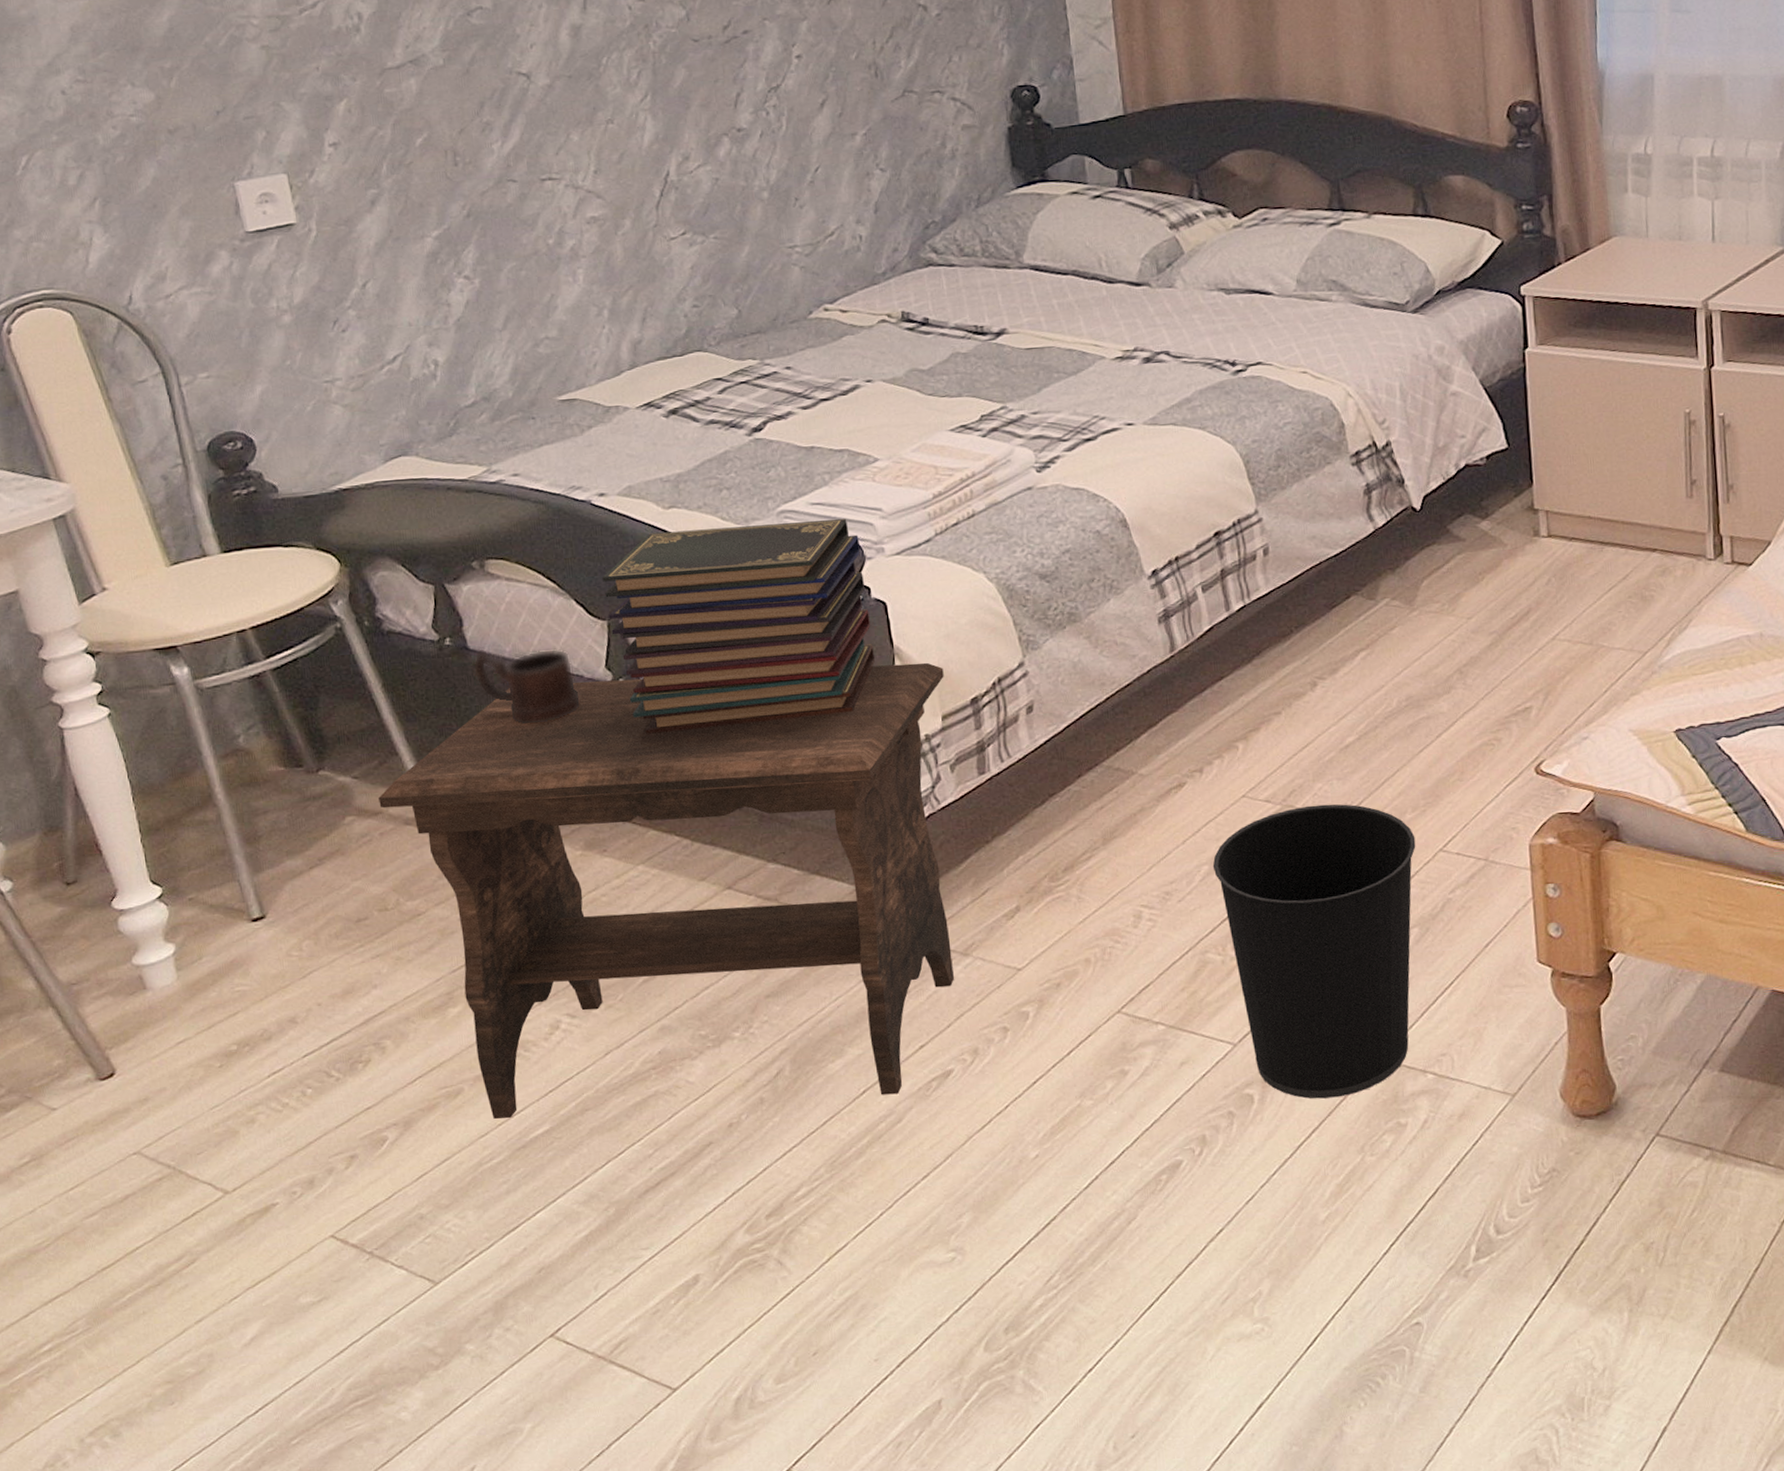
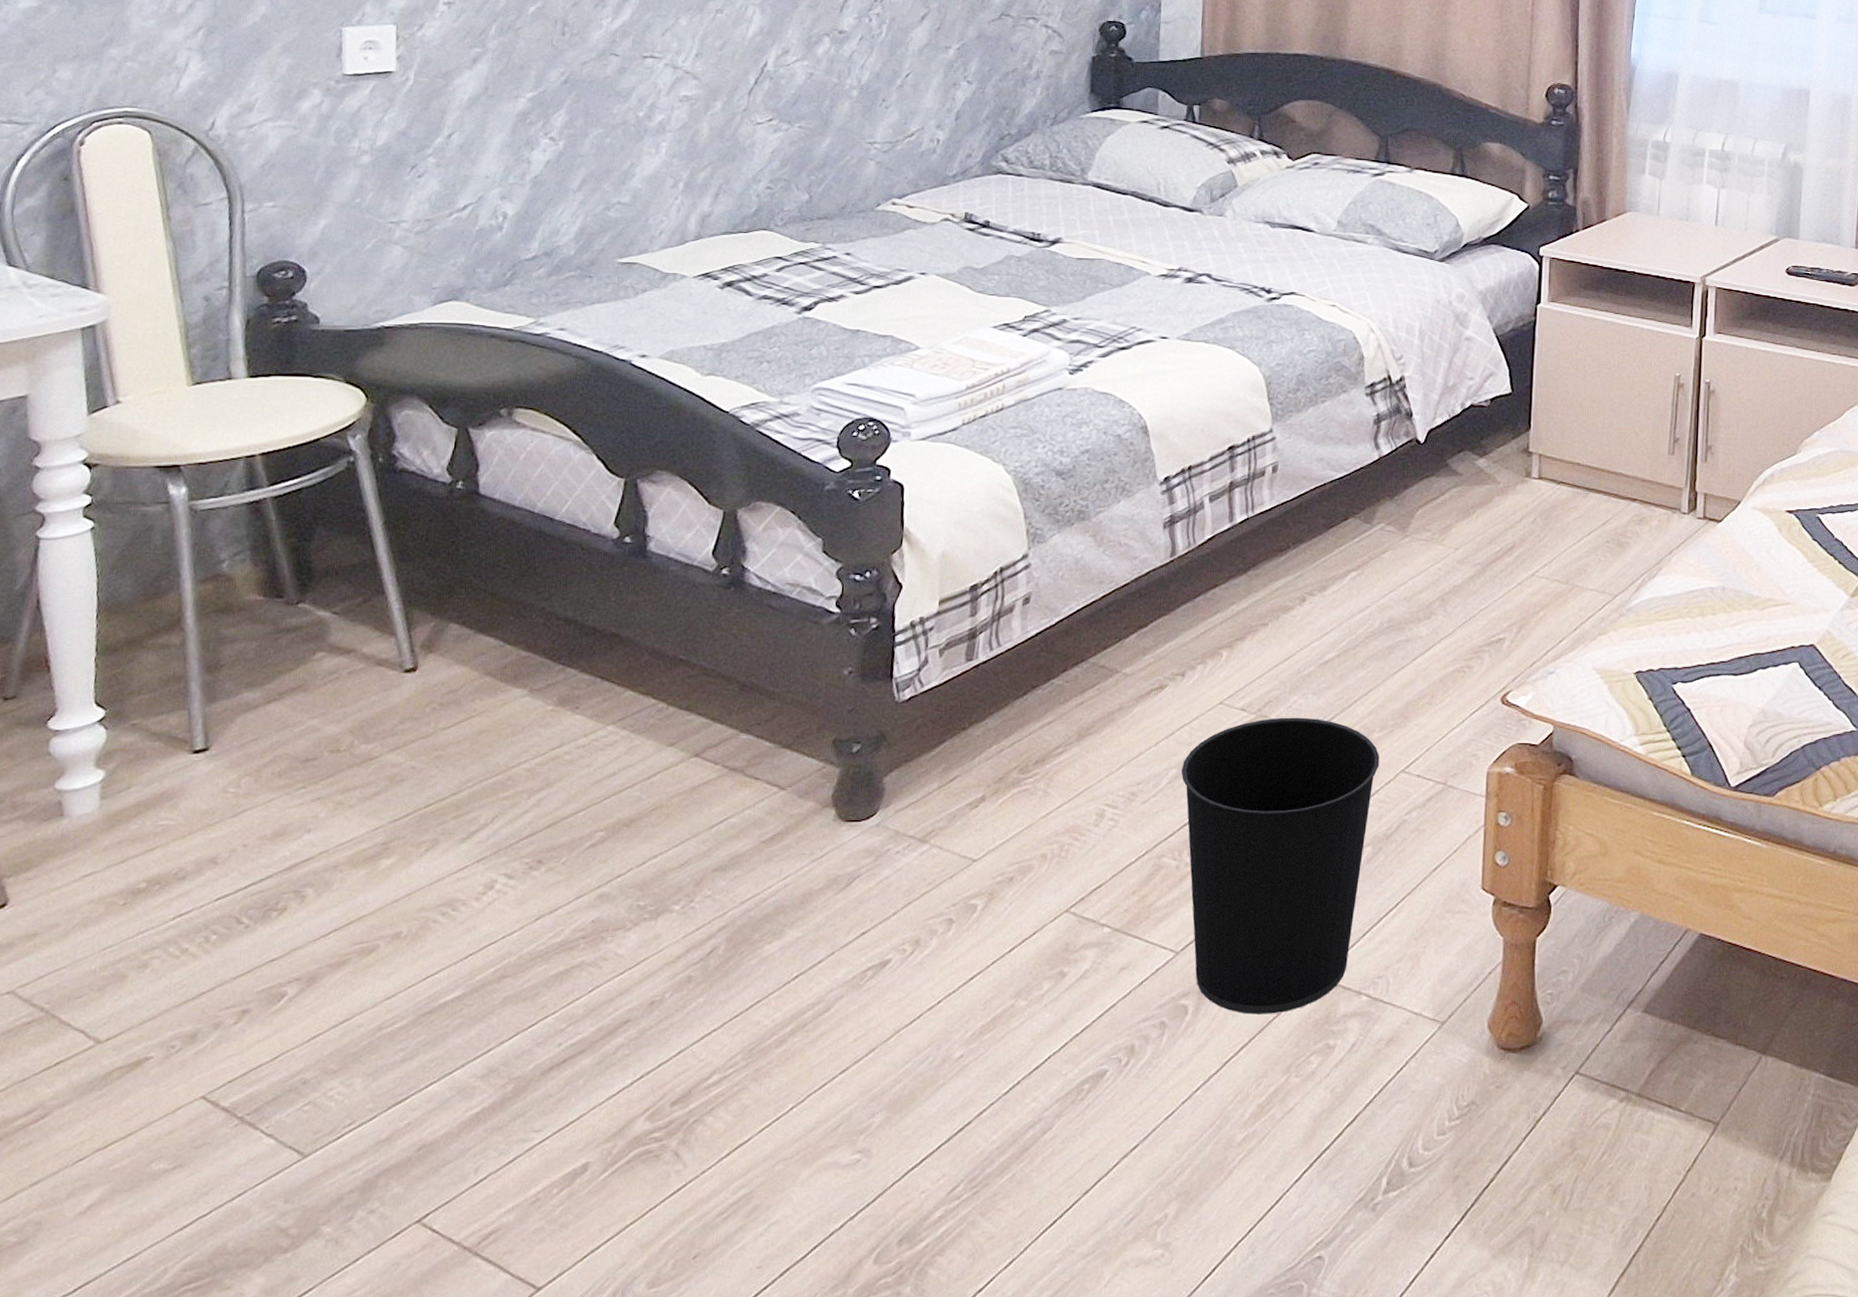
footstool: present [379,662,954,1119] -> none [354,535,949,982]
mug: present [472,647,580,724] -> none [479,494,582,574]
book stack: present [602,519,876,734] -> none [627,397,888,594]

